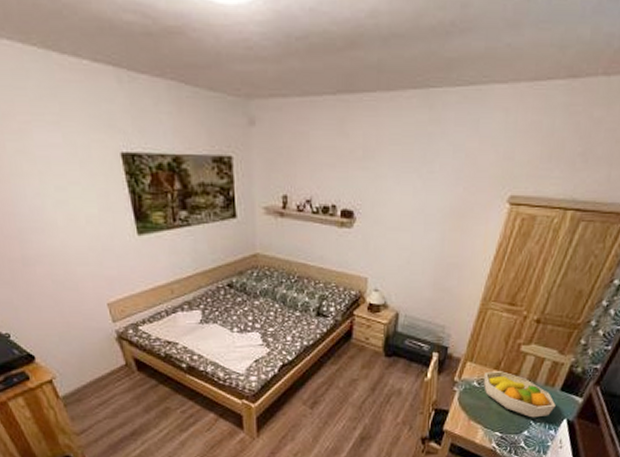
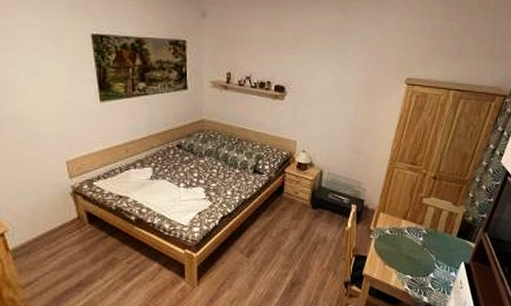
fruit bowl: present [483,371,556,418] -> none [394,220,454,262]

